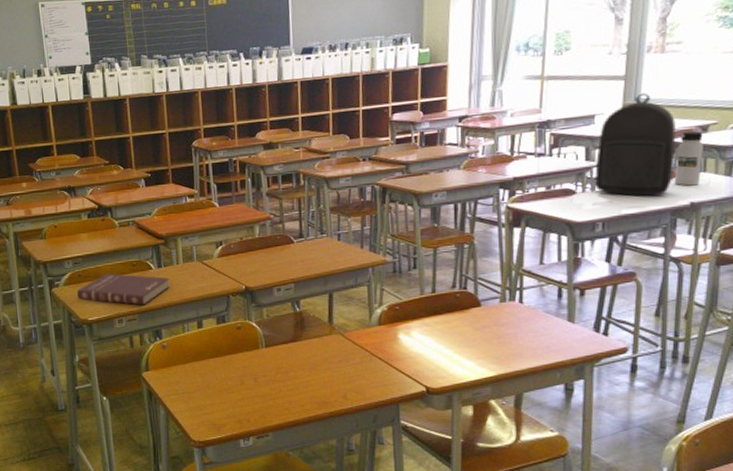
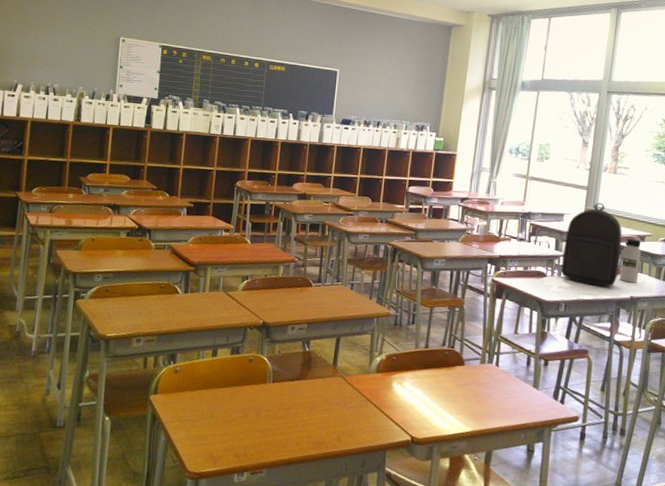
book: present [76,273,170,306] -> none [100,291,193,328]

